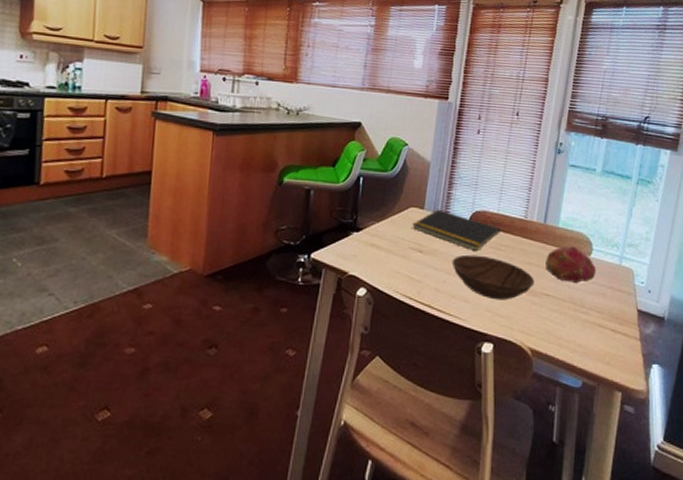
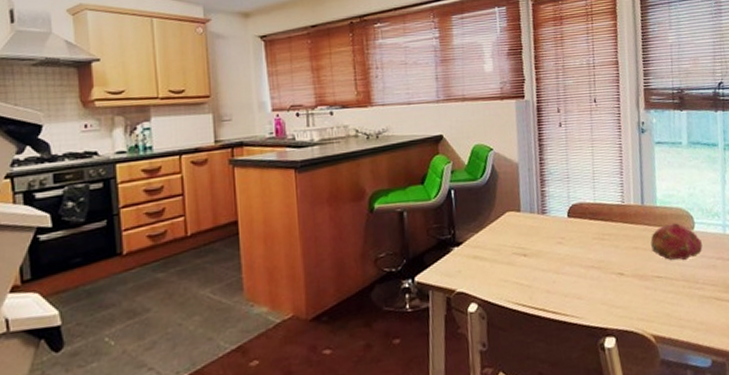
notepad: present [412,209,500,252] -> none [511,209,601,246]
bowl: present [451,254,535,300] -> none [558,248,645,292]

